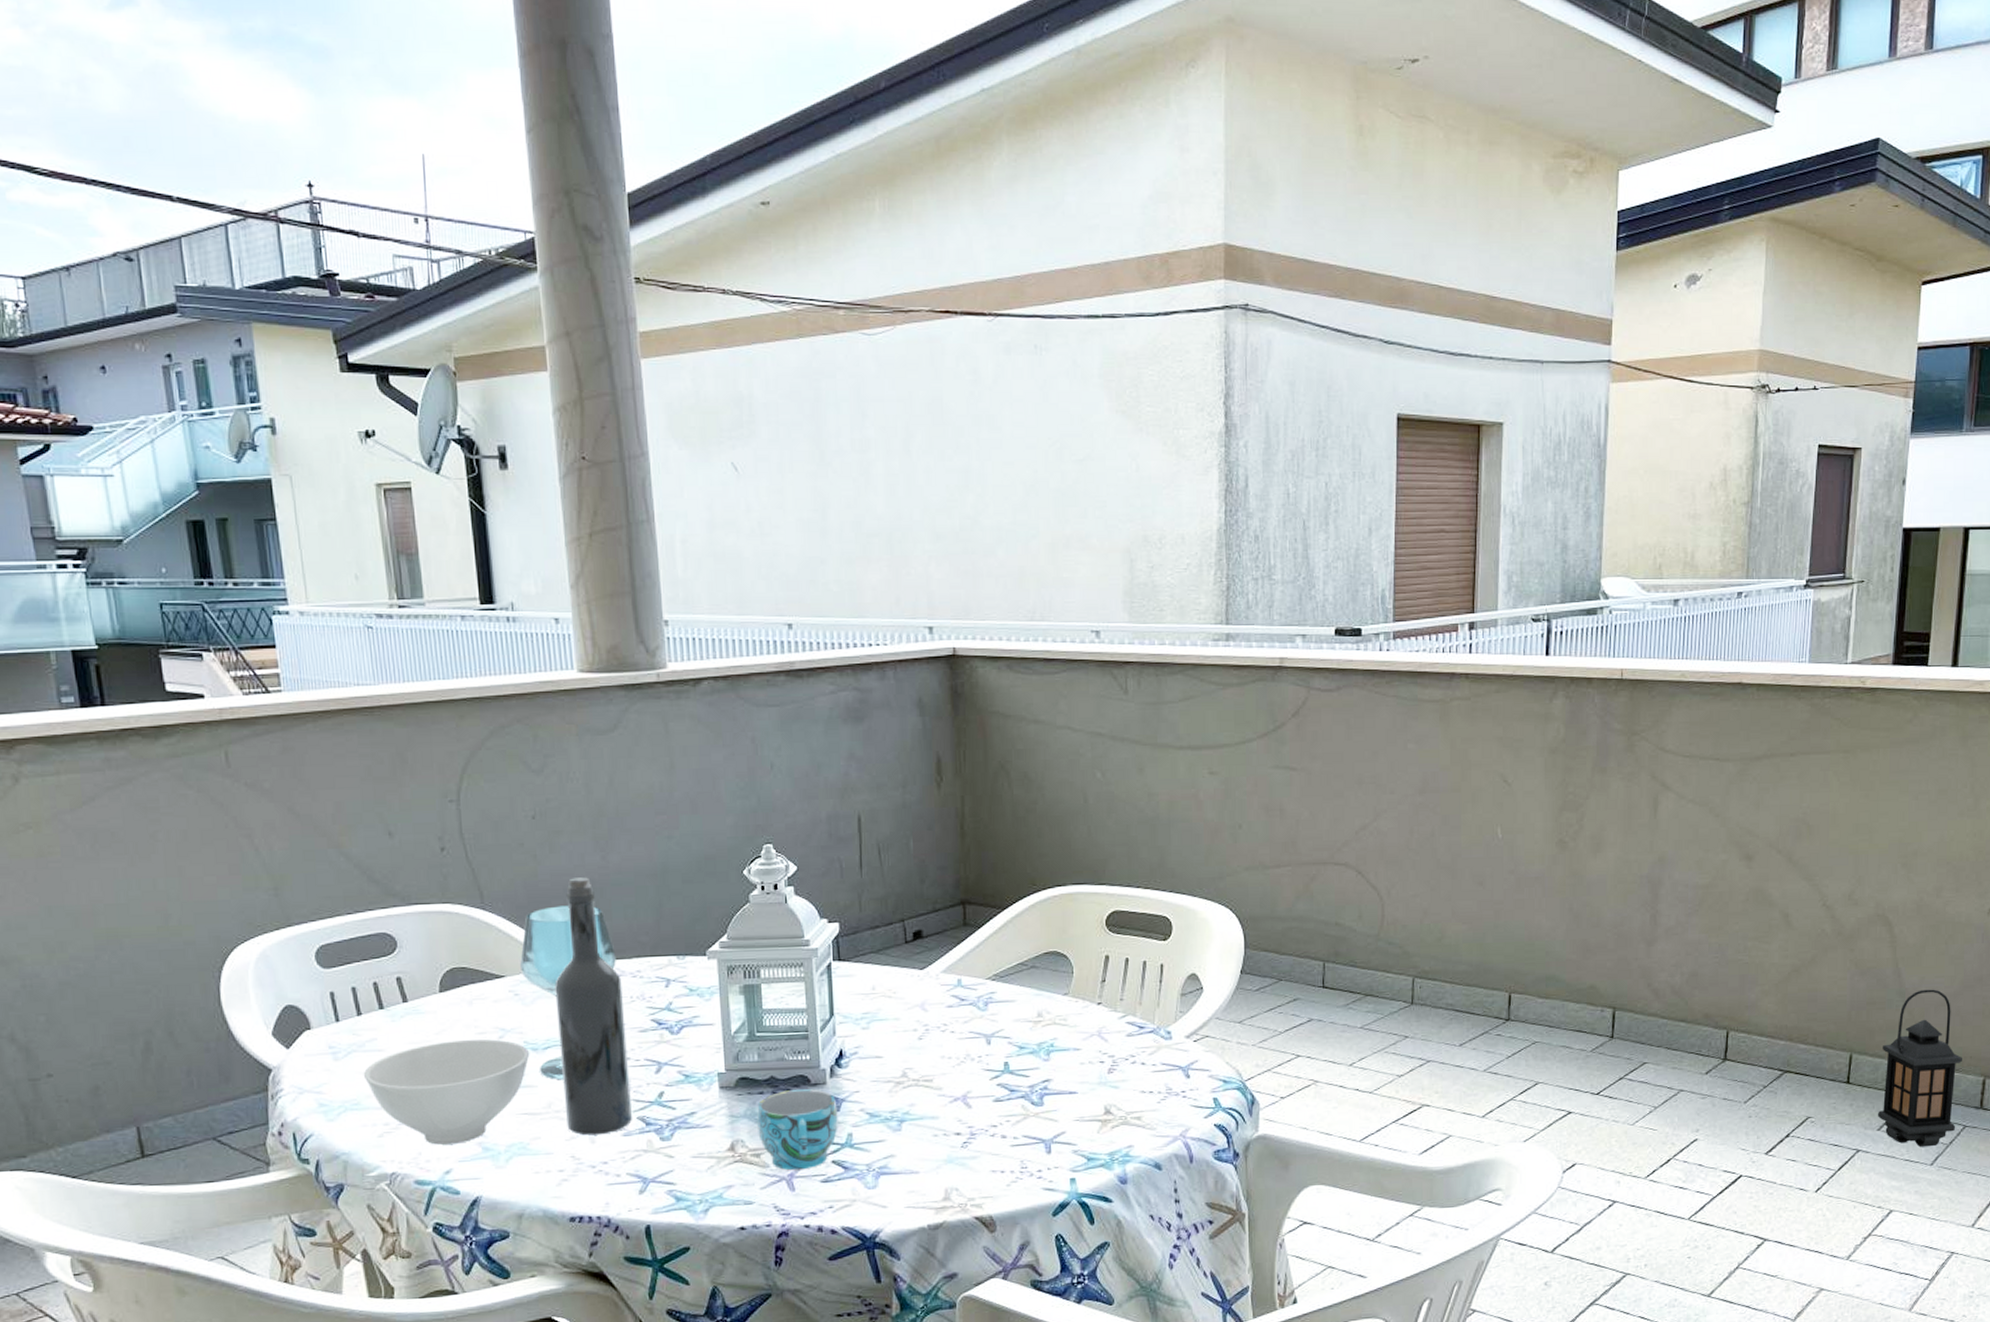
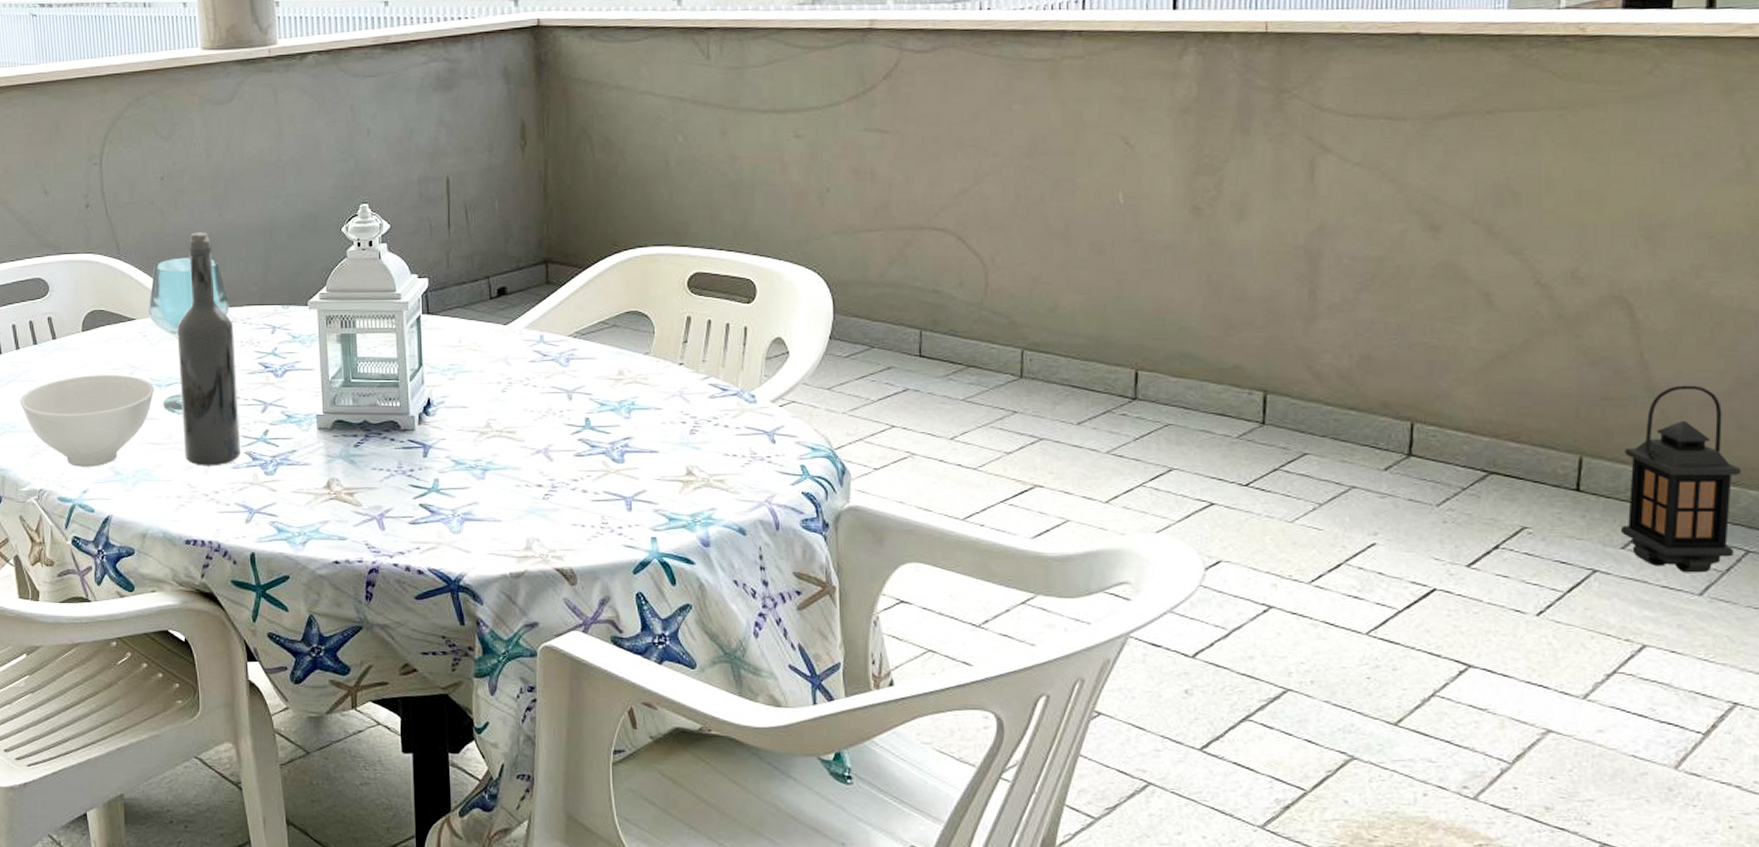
cup: present [756,1089,838,1171] -> none [350,435,426,511]

